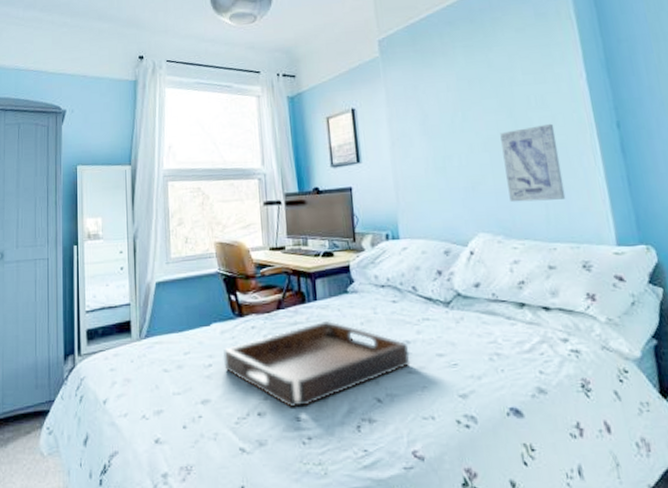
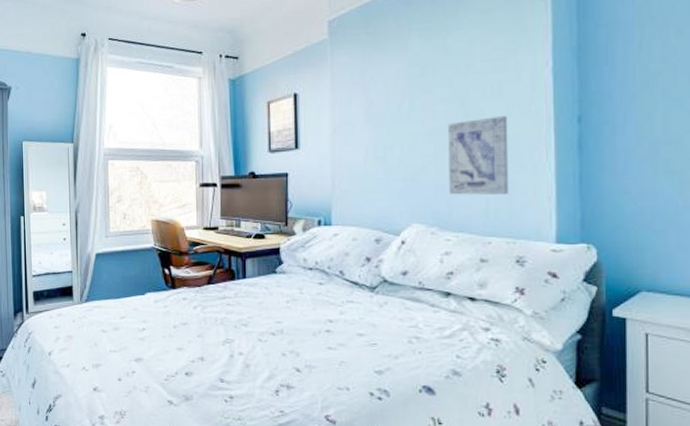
serving tray: present [224,320,410,408] -> none [156,297,331,371]

